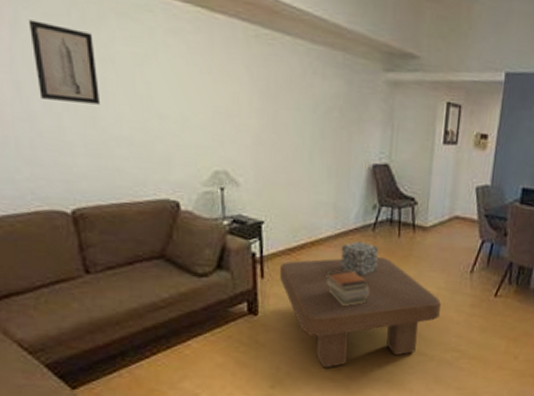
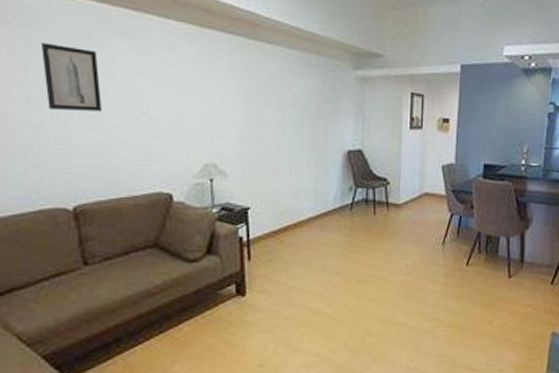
coffee table: present [279,256,442,368] -> none [265,234,418,344]
book stack: present [326,268,370,307] -> none [308,247,349,283]
decorative box: present [340,241,378,277] -> none [321,221,356,254]

